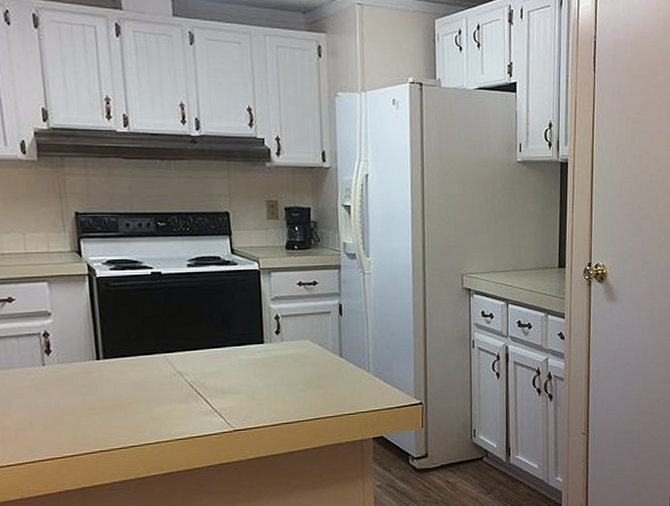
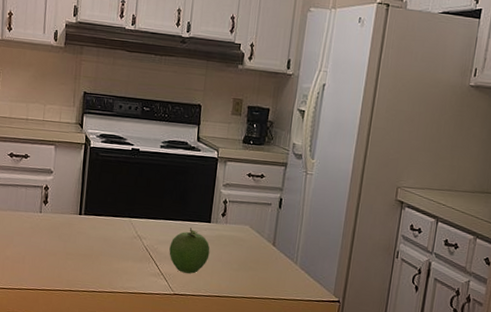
fruit: none [219,353,269,405] -> present [169,228,210,274]

